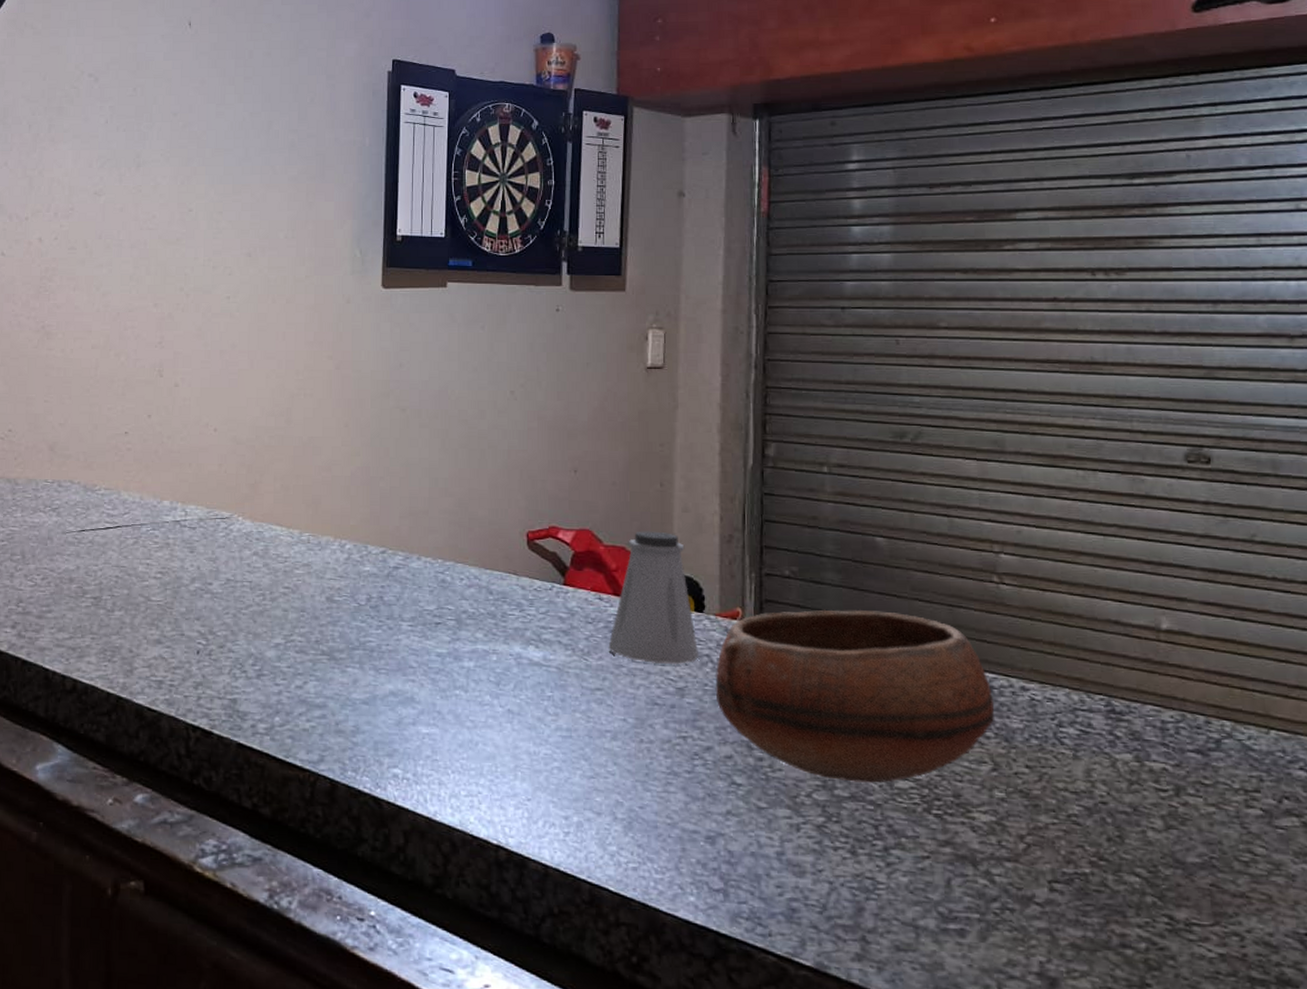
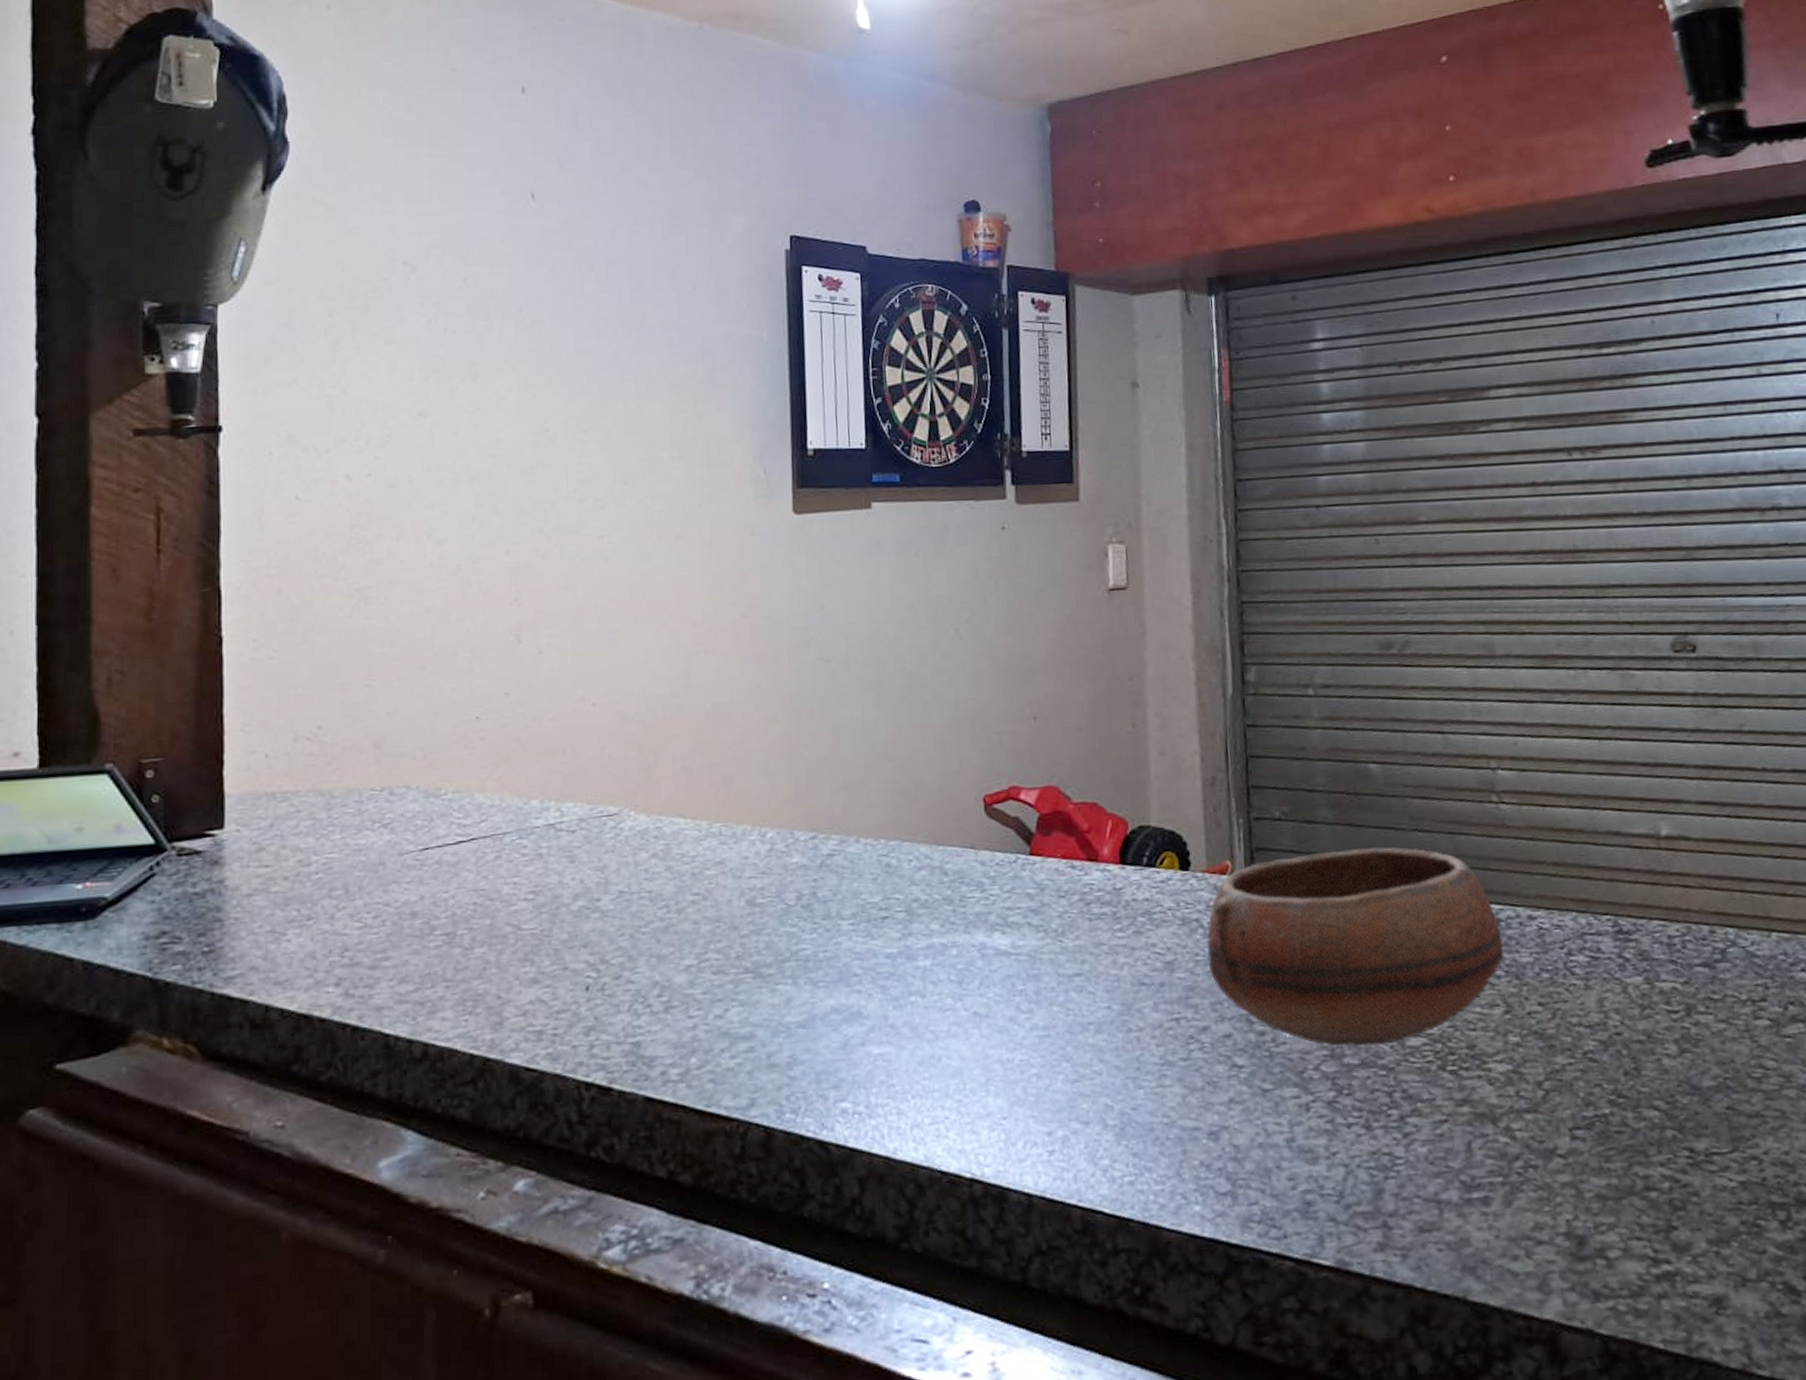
saltshaker: present [608,531,700,665] -> none [1085,780,1188,937]

